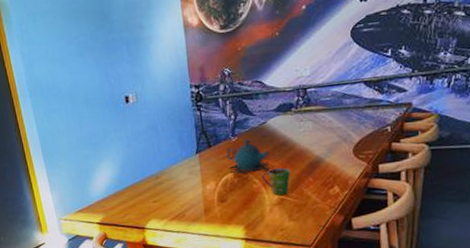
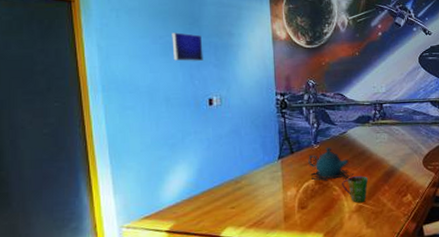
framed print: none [85,30,117,60] -> present [172,32,203,61]

